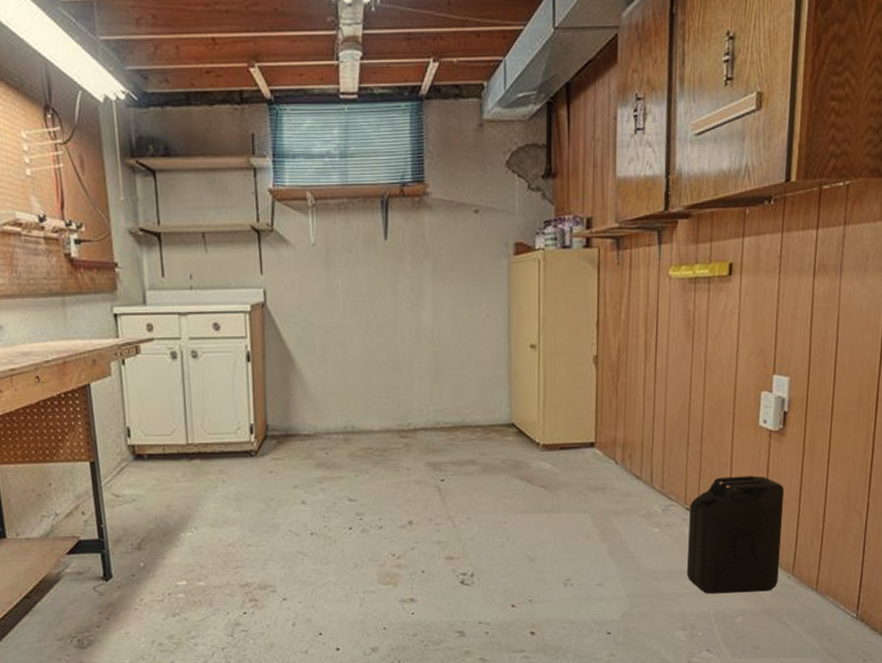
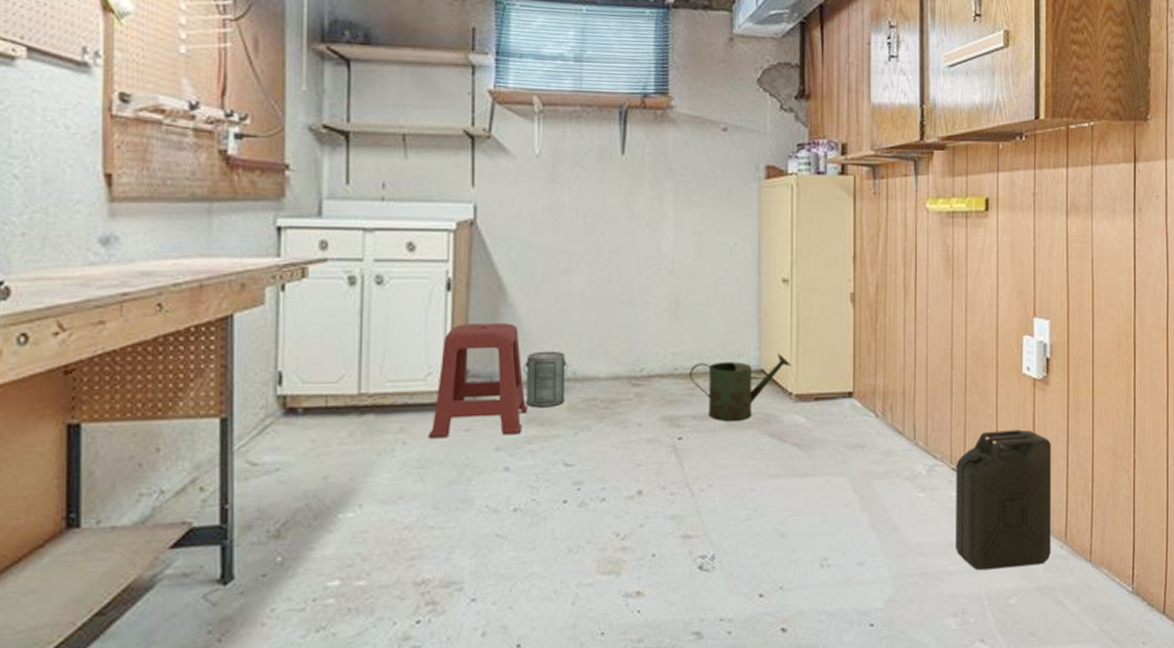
step stool: none [241,387,317,479] -> present [428,323,528,439]
paint can: none [311,409,348,455] -> present [523,351,569,408]
watering can: none [450,409,539,467] -> present [690,353,792,422]

